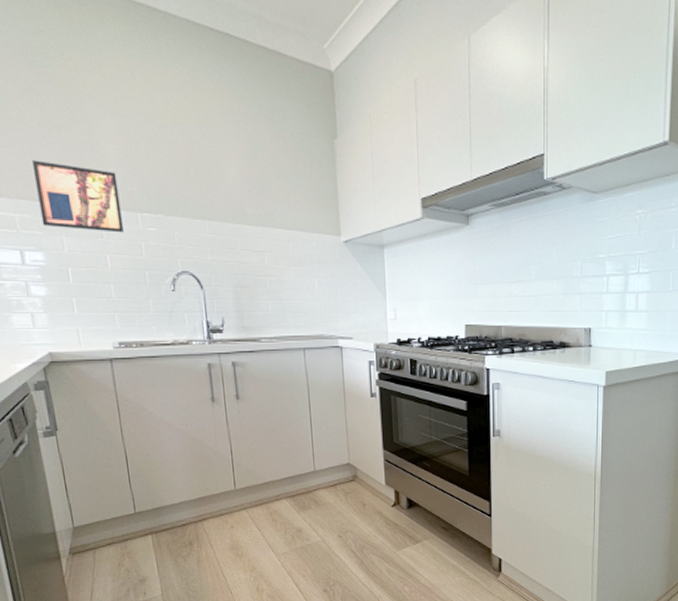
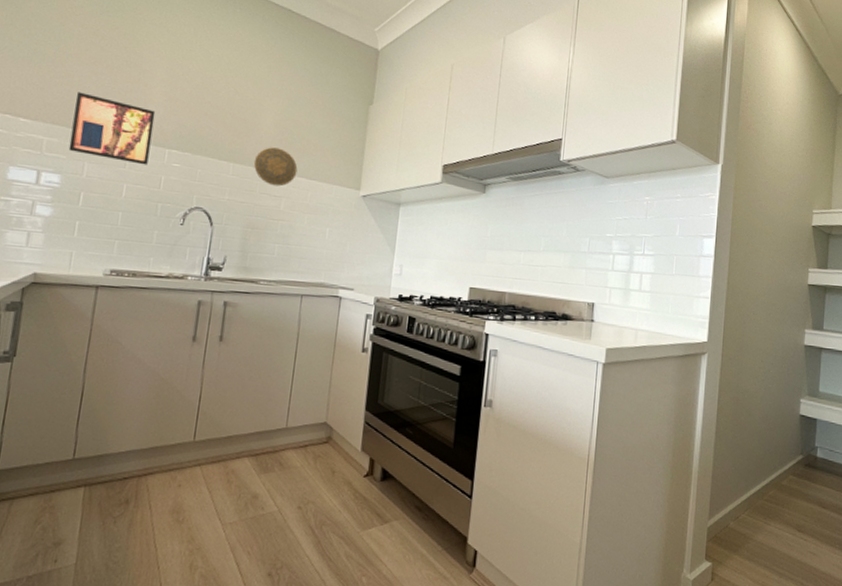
decorative plate: none [228,199,274,241] -> present [253,147,298,187]

